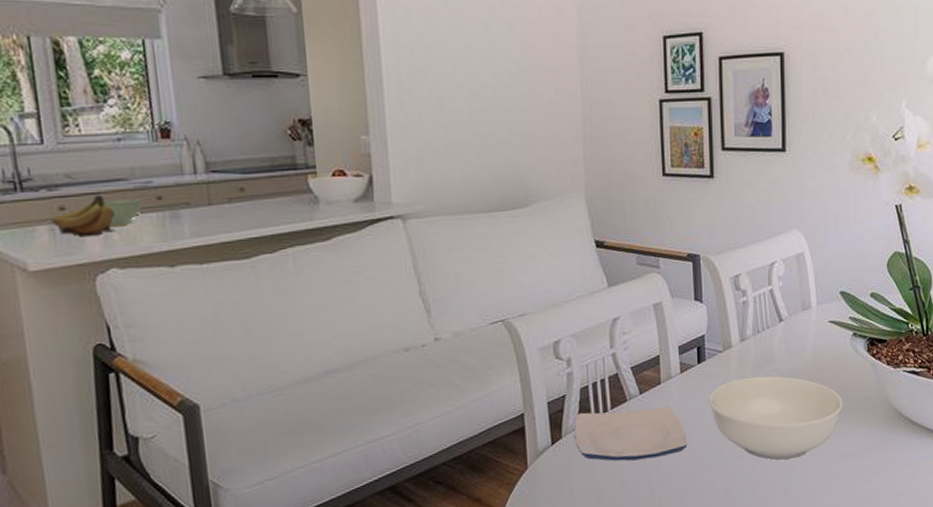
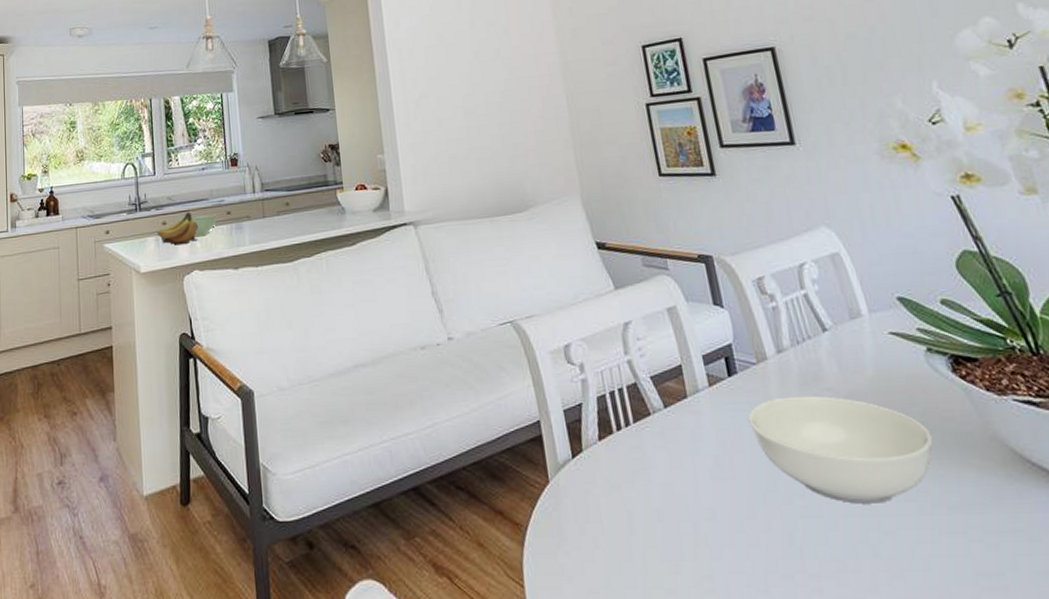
plate: present [575,406,687,461] -> none [595,424,729,486]

